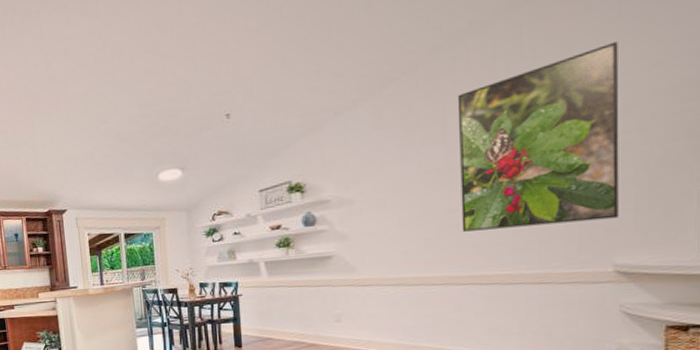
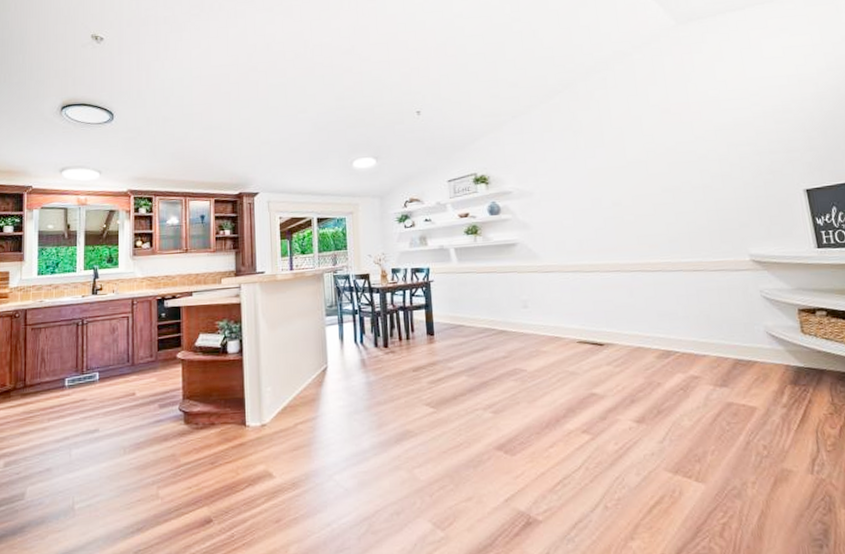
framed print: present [457,41,619,232] -> none [610,75,746,223]

